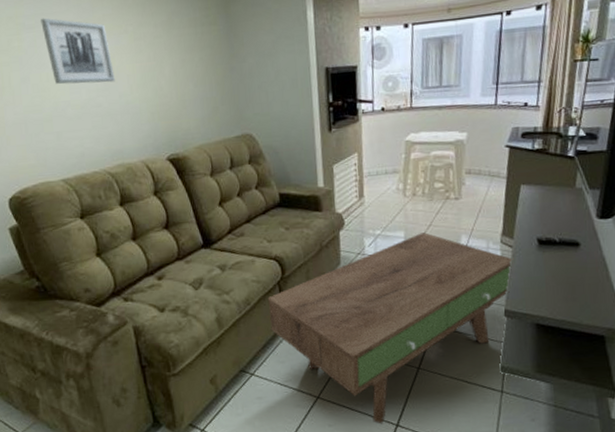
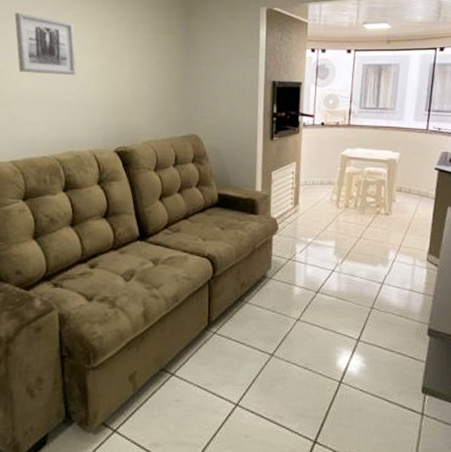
coffee table: present [267,232,514,424] -> none [196,244,439,440]

